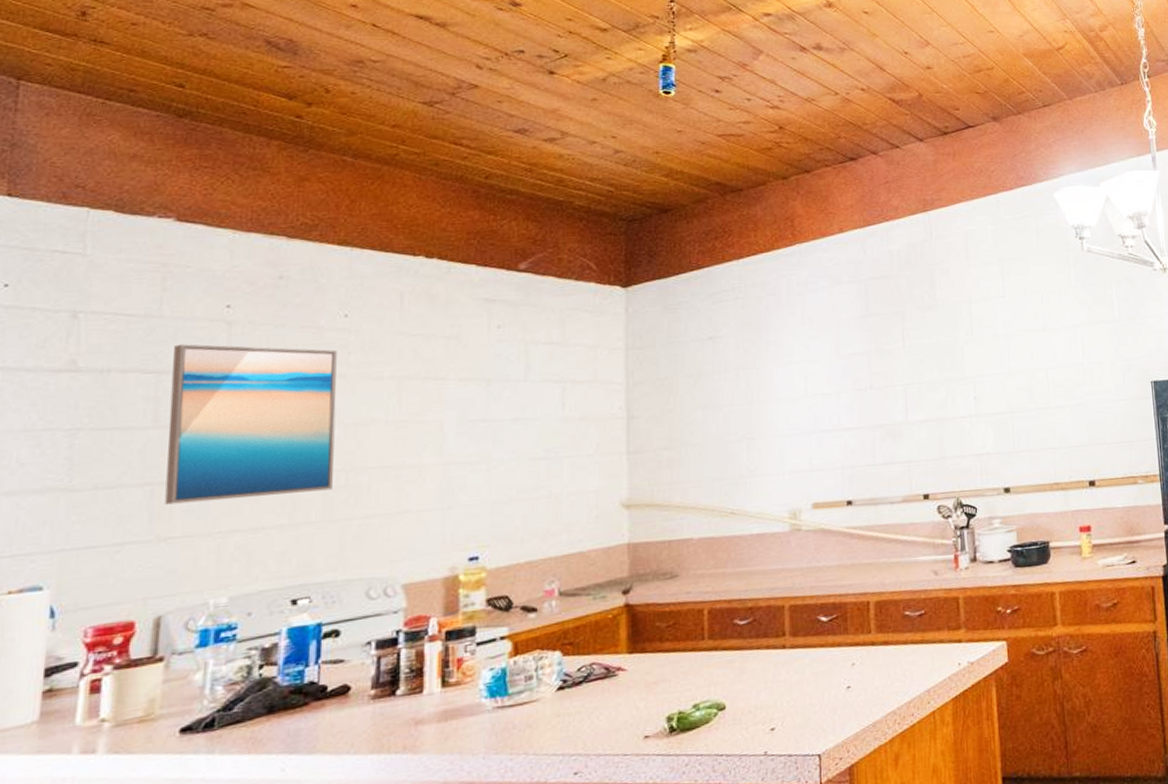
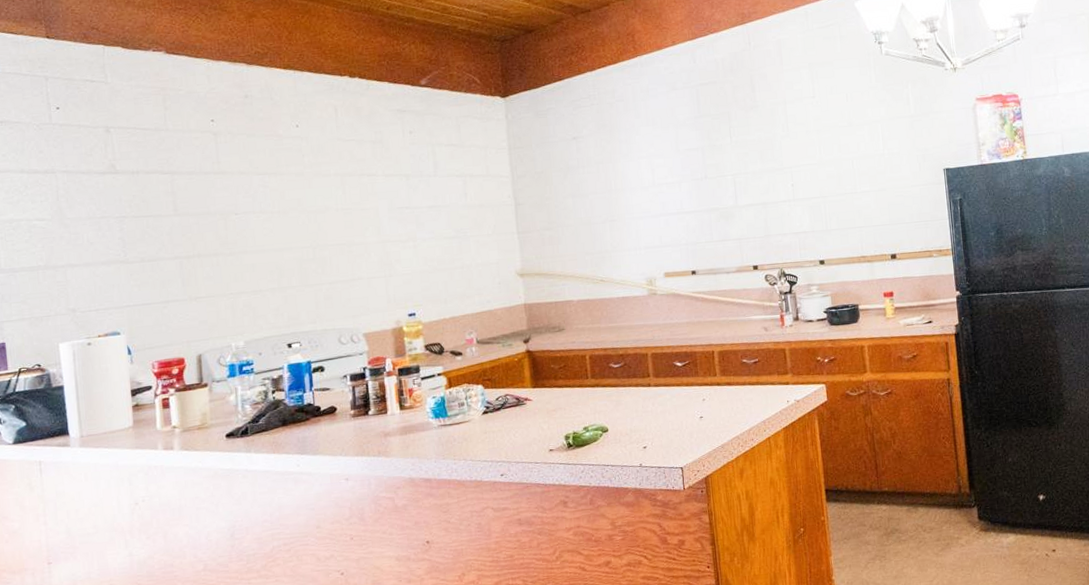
wall art: present [164,344,337,505] -> none [180,151,306,273]

